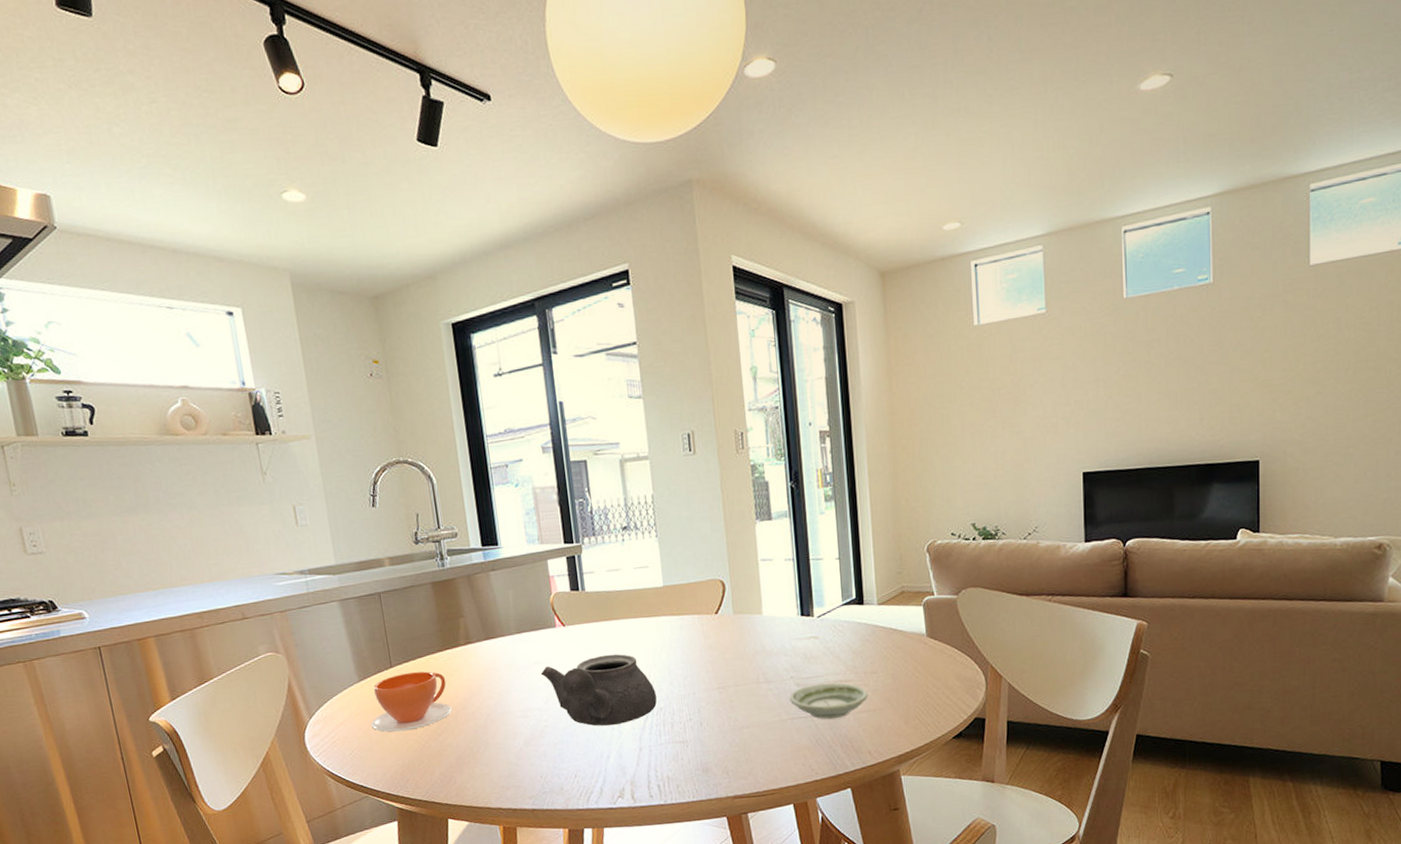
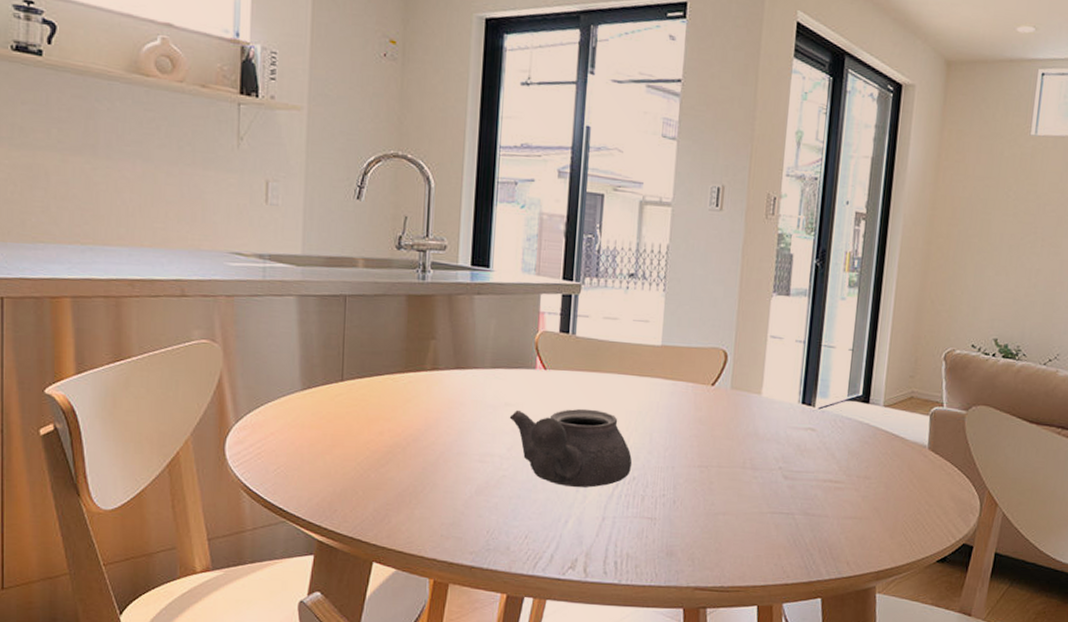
teacup: present [371,671,452,732] -> none [306,390,403,455]
saucer: present [789,682,869,719] -> none [774,479,858,520]

